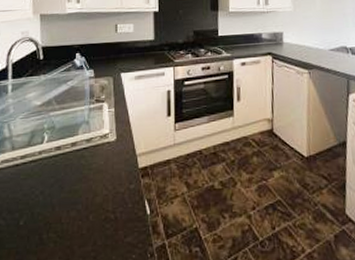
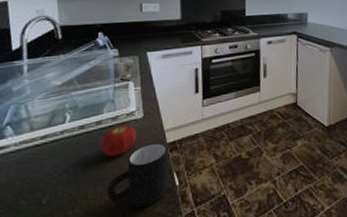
fruit: none [75,148,110,180] -> present [100,125,137,157]
mug: none [80,167,140,235] -> present [107,142,169,207]

